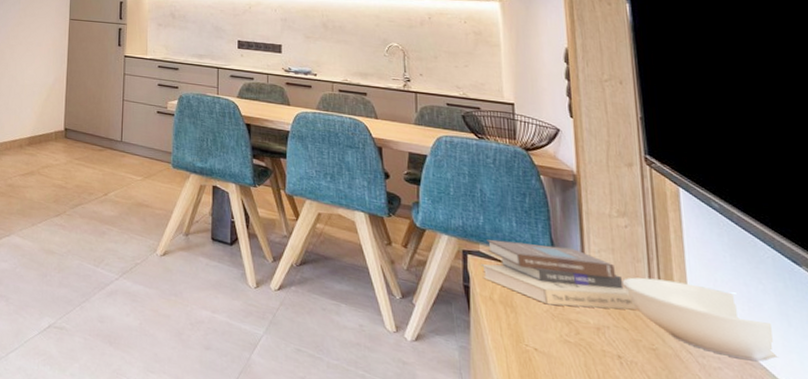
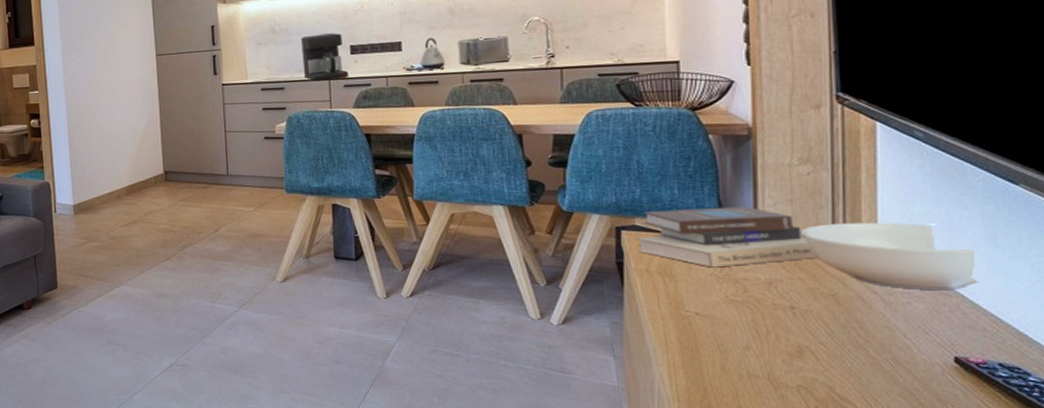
coffee maker: none [196,25,235,69] -> present [301,33,349,81]
kettle: none [297,45,318,75] -> present [421,37,445,69]
toaster: none [329,52,374,80] -> present [458,35,511,67]

